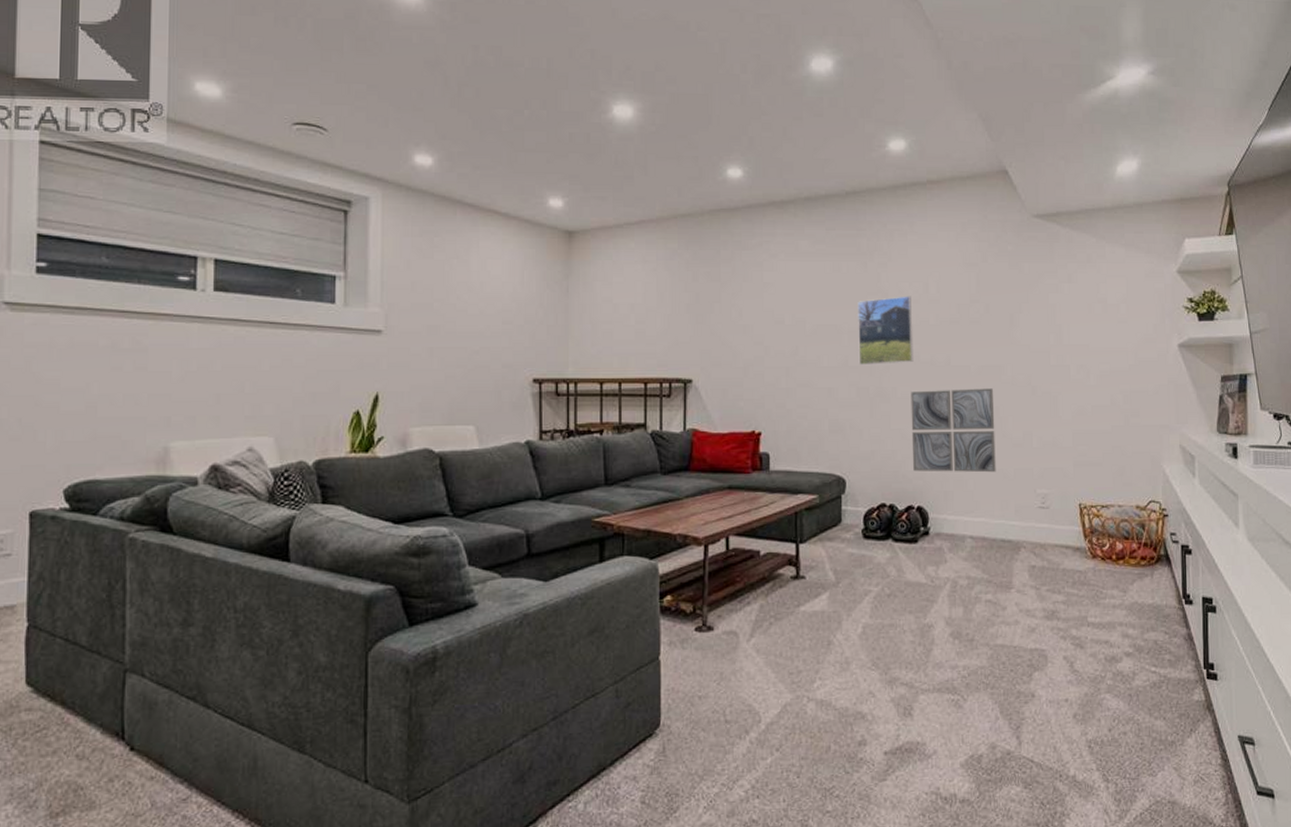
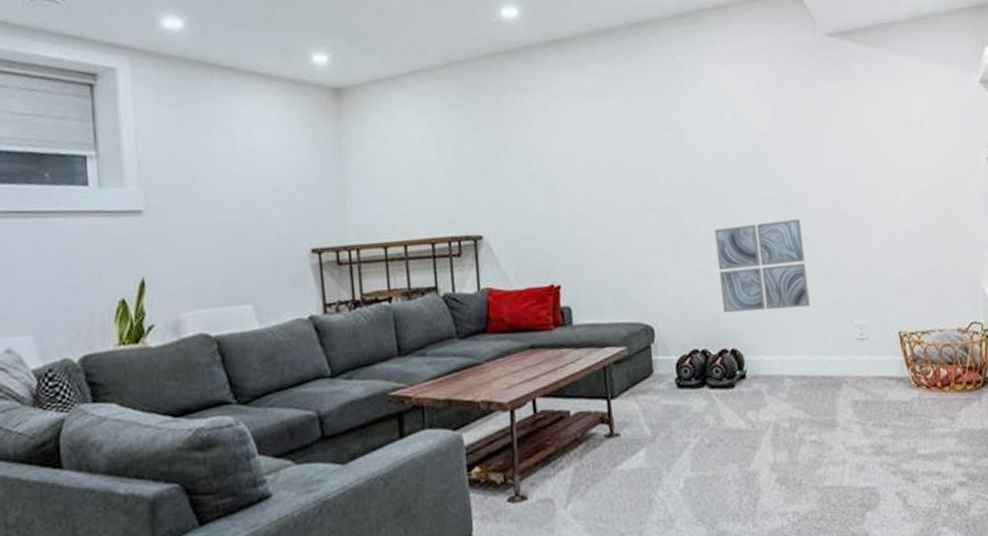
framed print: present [857,296,914,366] -> none [651,128,715,207]

